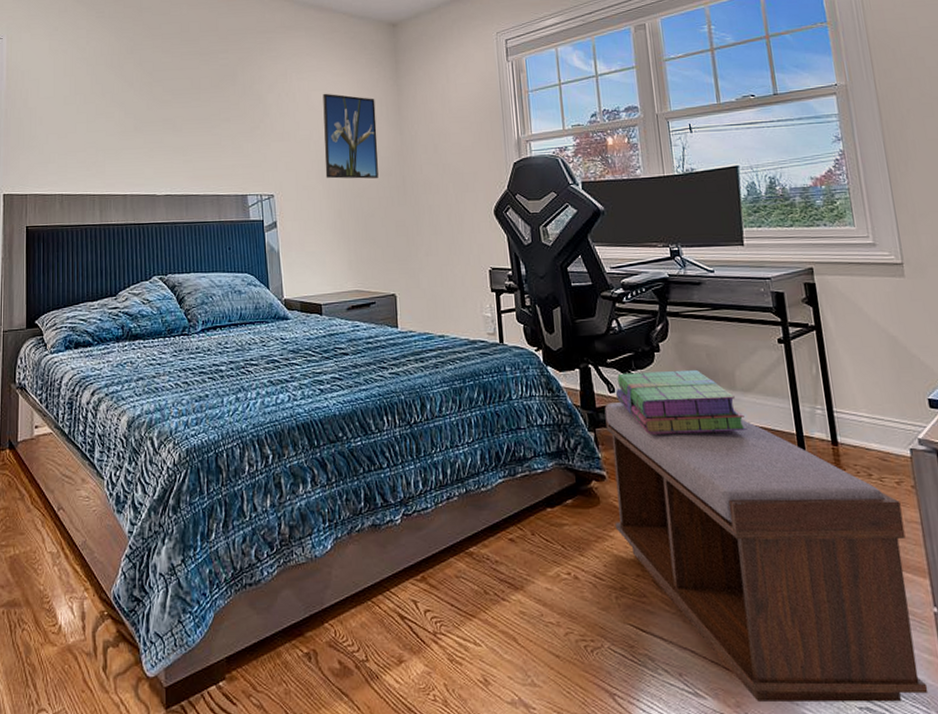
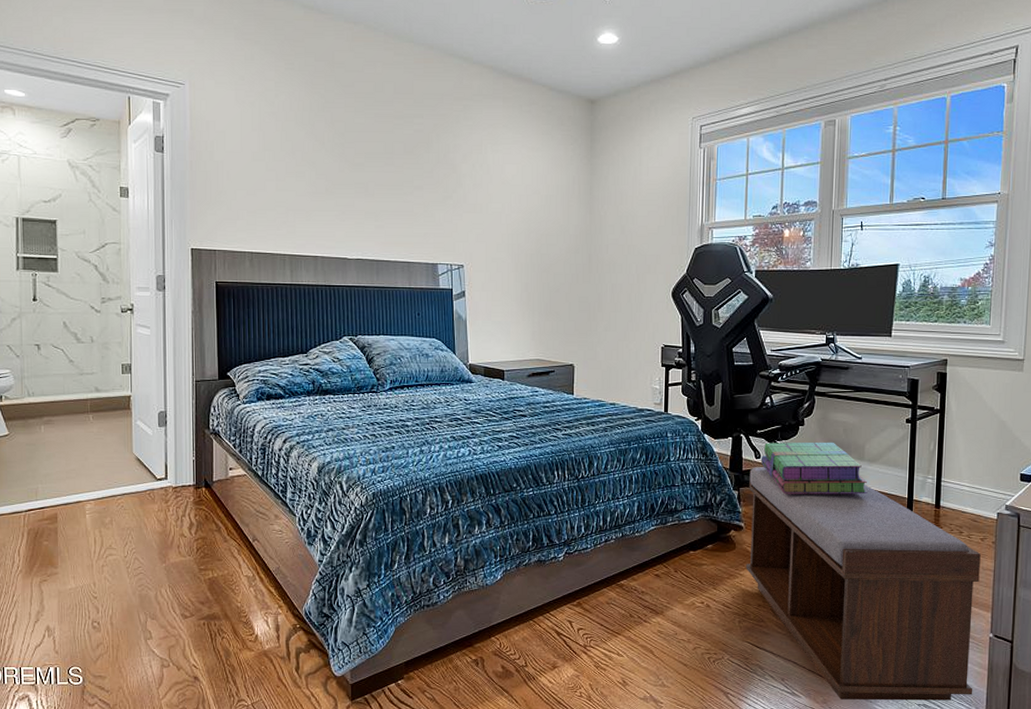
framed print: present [323,93,378,179] -> none [515,167,568,256]

